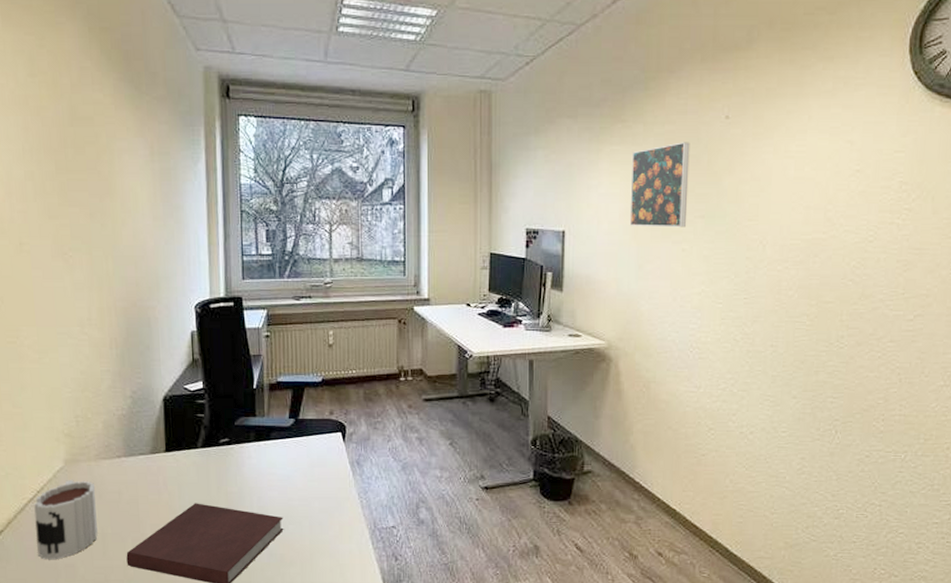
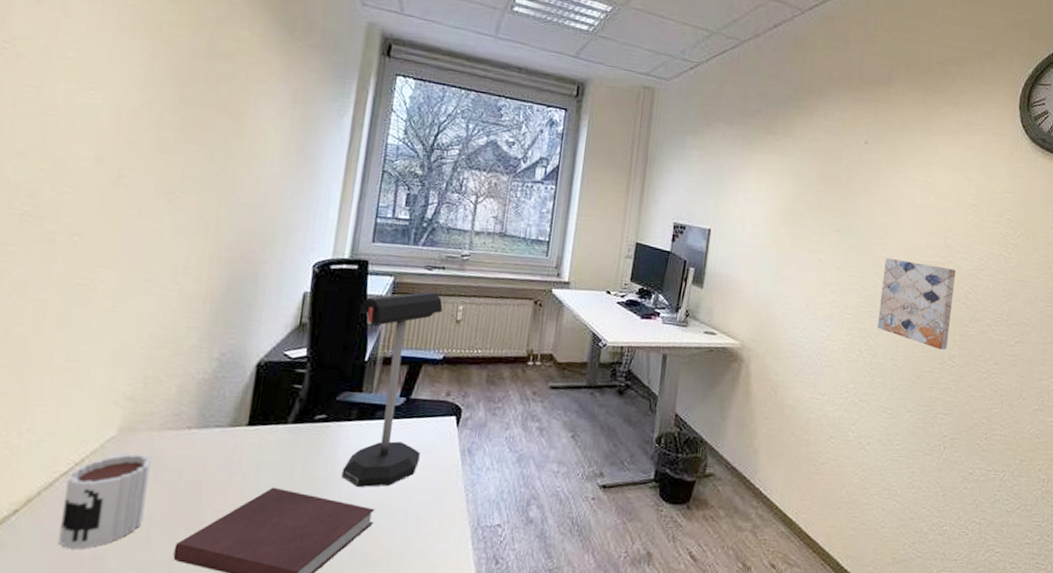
desk lamp: none [241,319,315,500] -> present [341,291,443,488]
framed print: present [629,142,690,228] -> none [772,159,832,239]
wall art: none [754,240,840,331] -> present [878,258,956,350]

